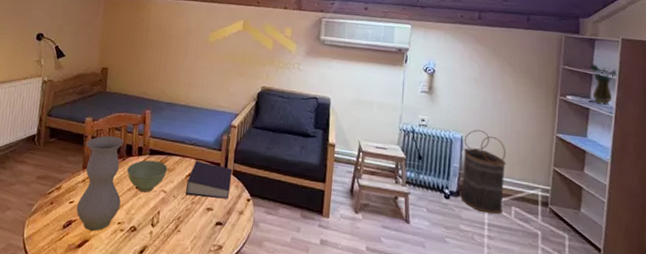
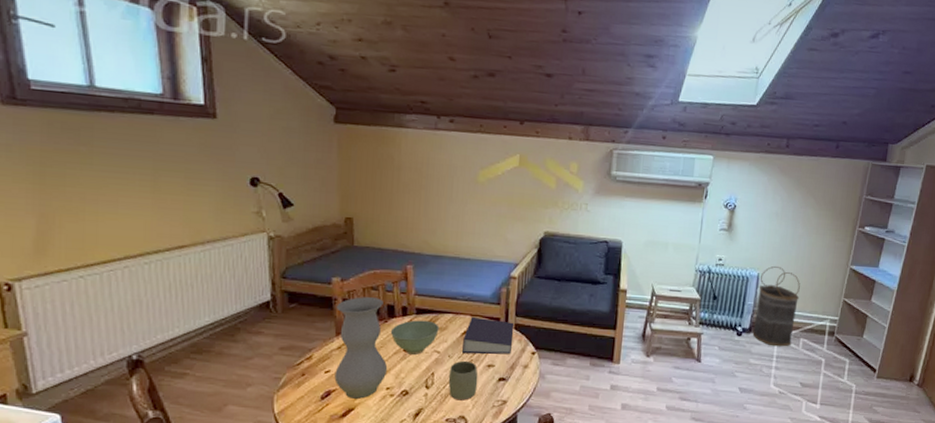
mug: none [171,201,198,242] -> present [448,360,478,401]
vase: present [589,63,617,105] -> none [889,192,917,234]

